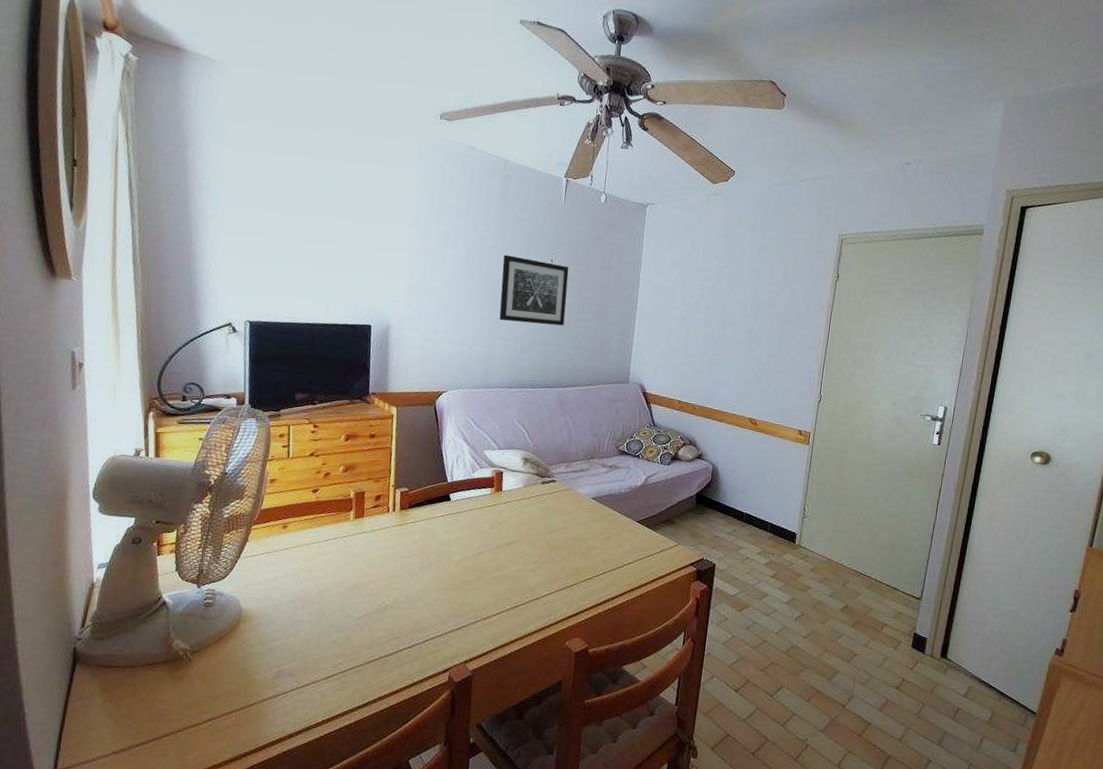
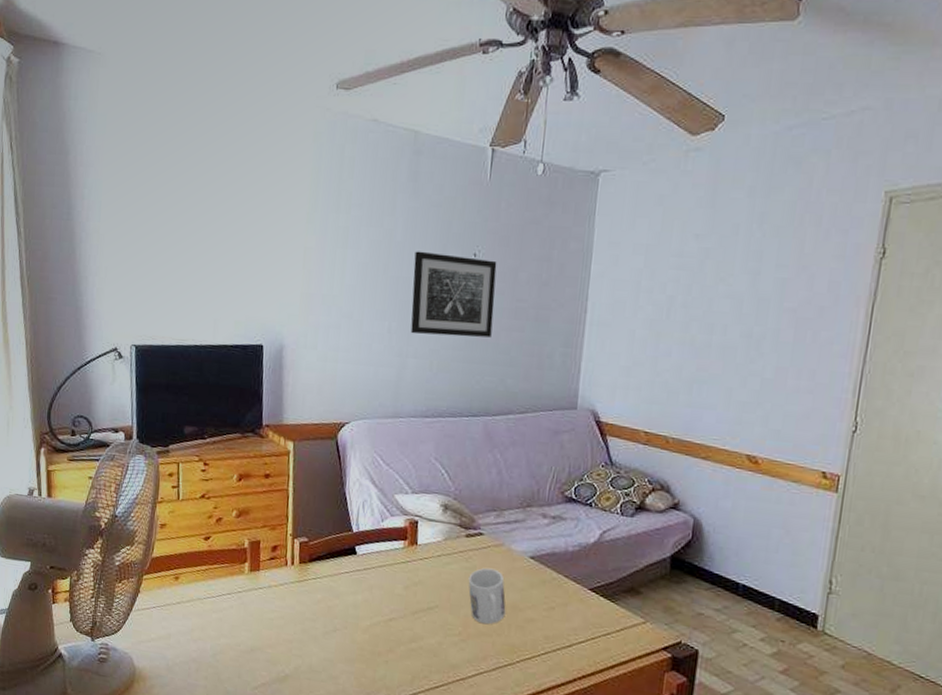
mug: none [543,508,573,553] -> present [468,568,506,625]

